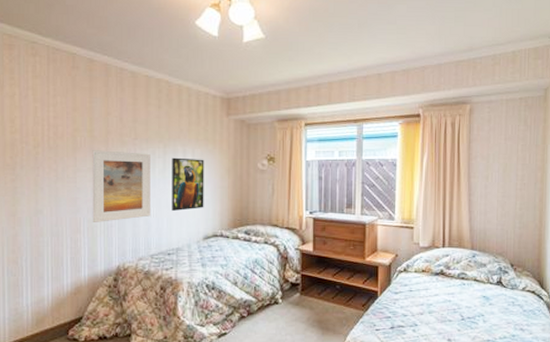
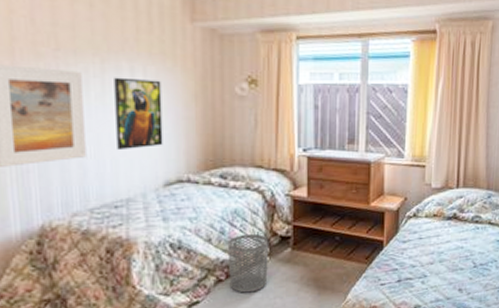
waste bin: none [249,279,282,329] -> present [227,233,269,293]

